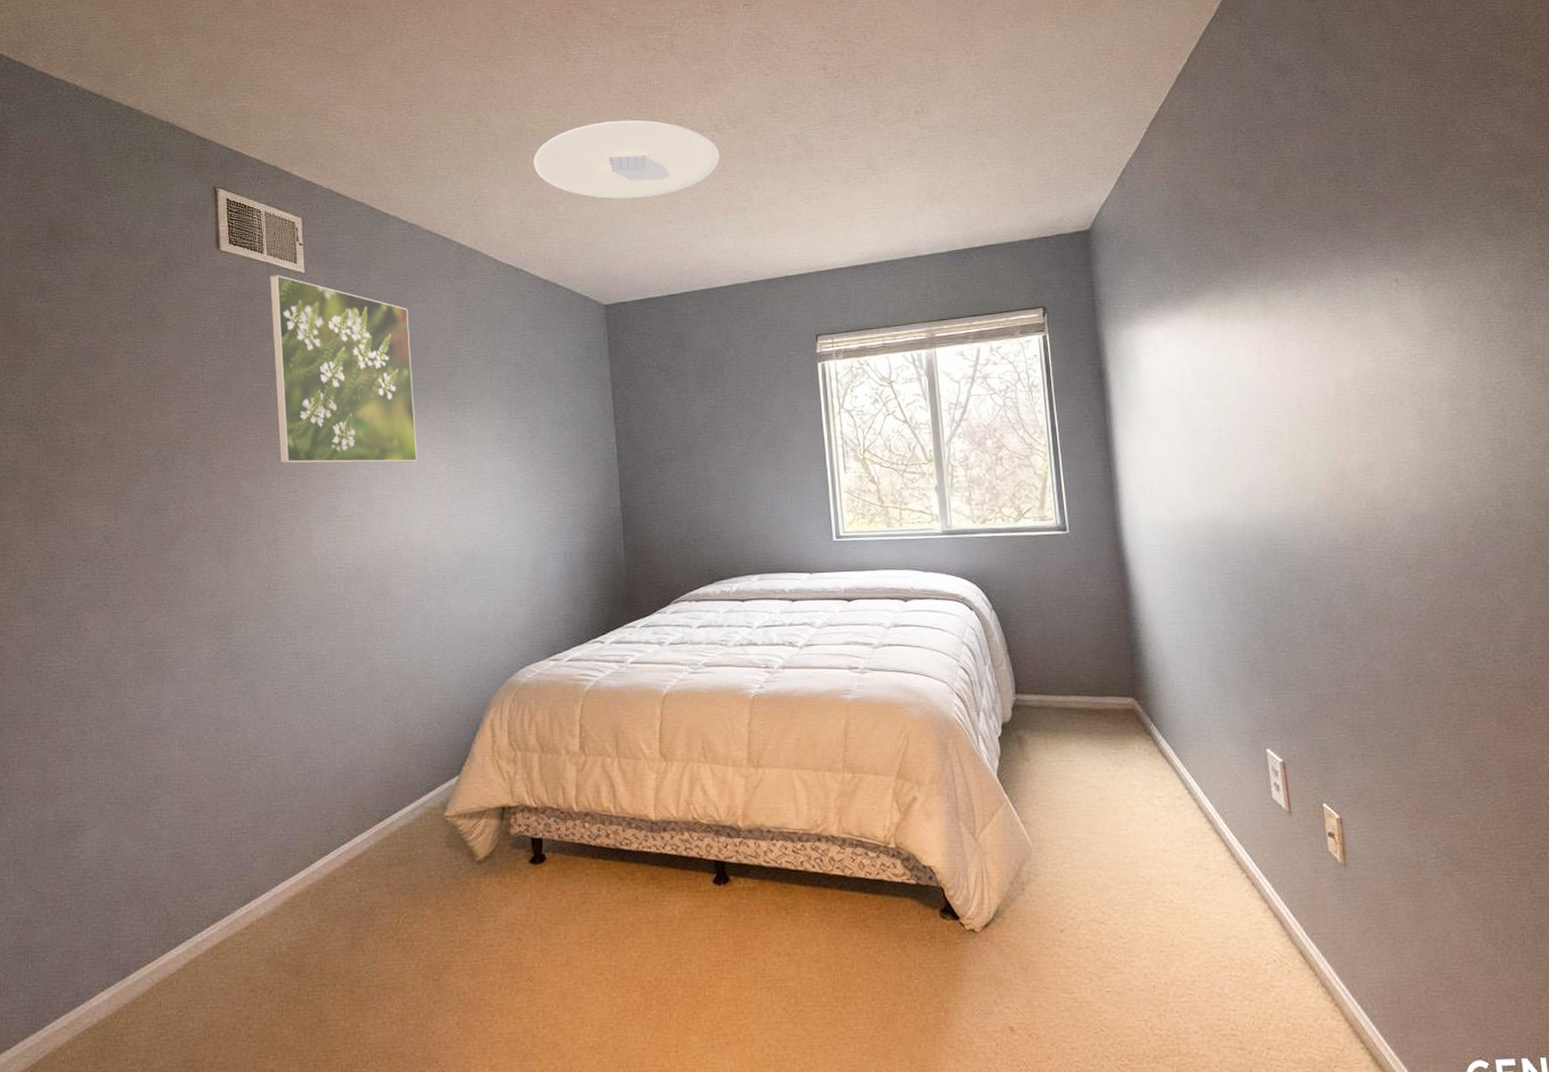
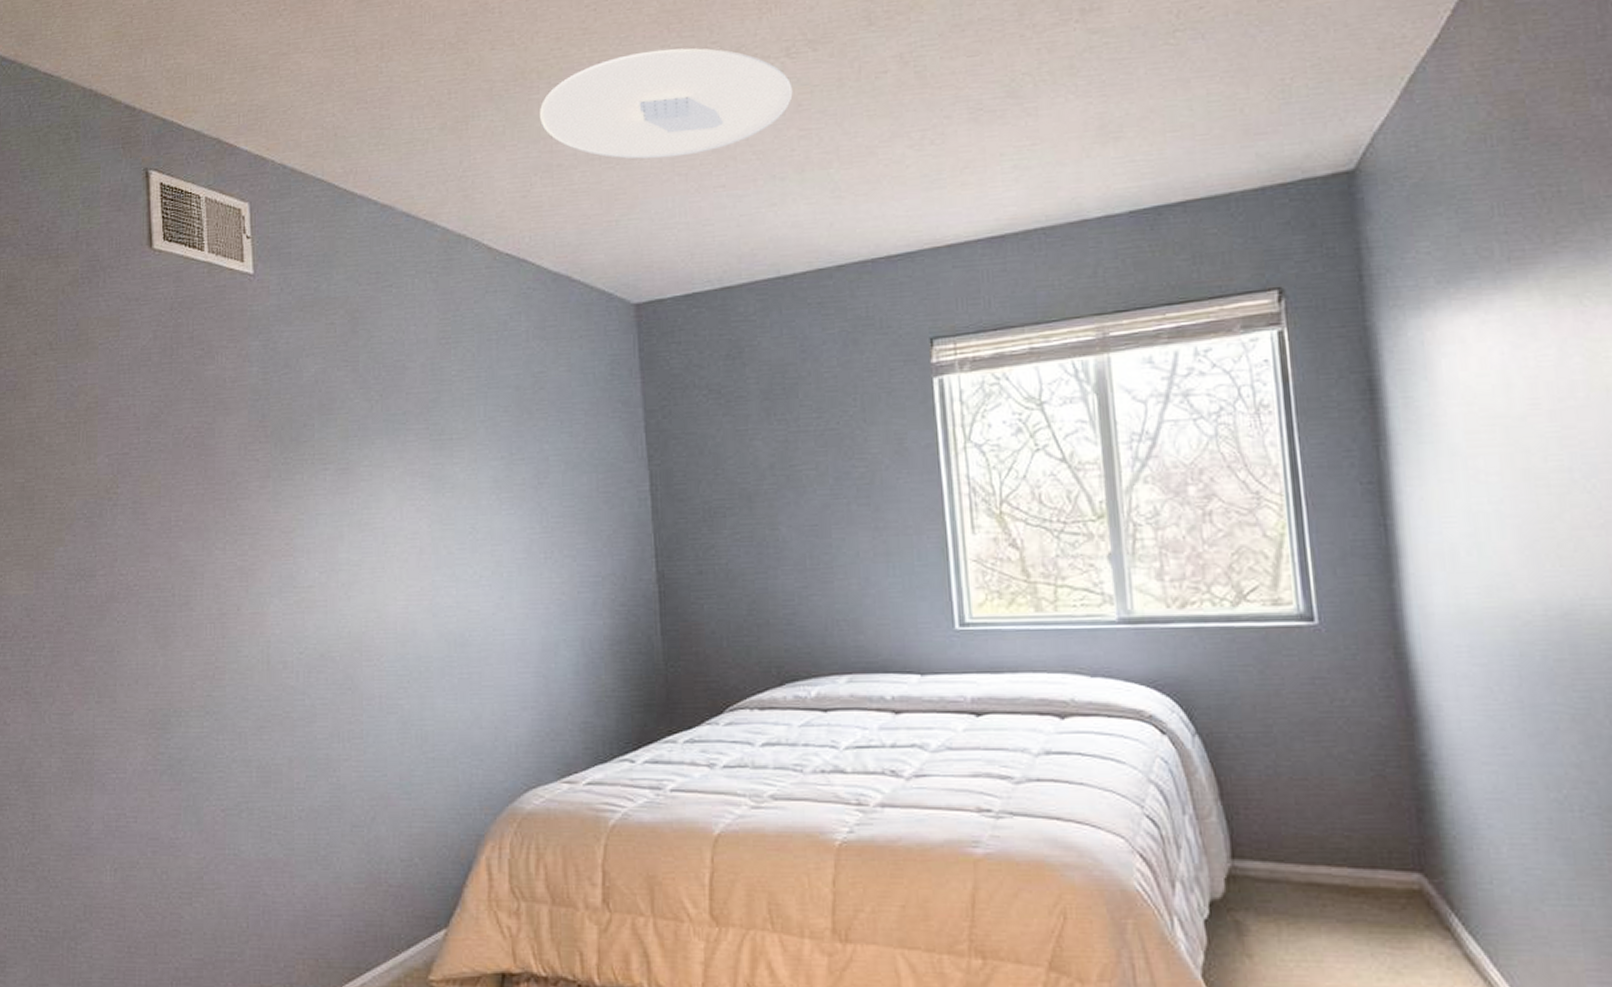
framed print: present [269,274,417,464] -> none [211,277,393,519]

